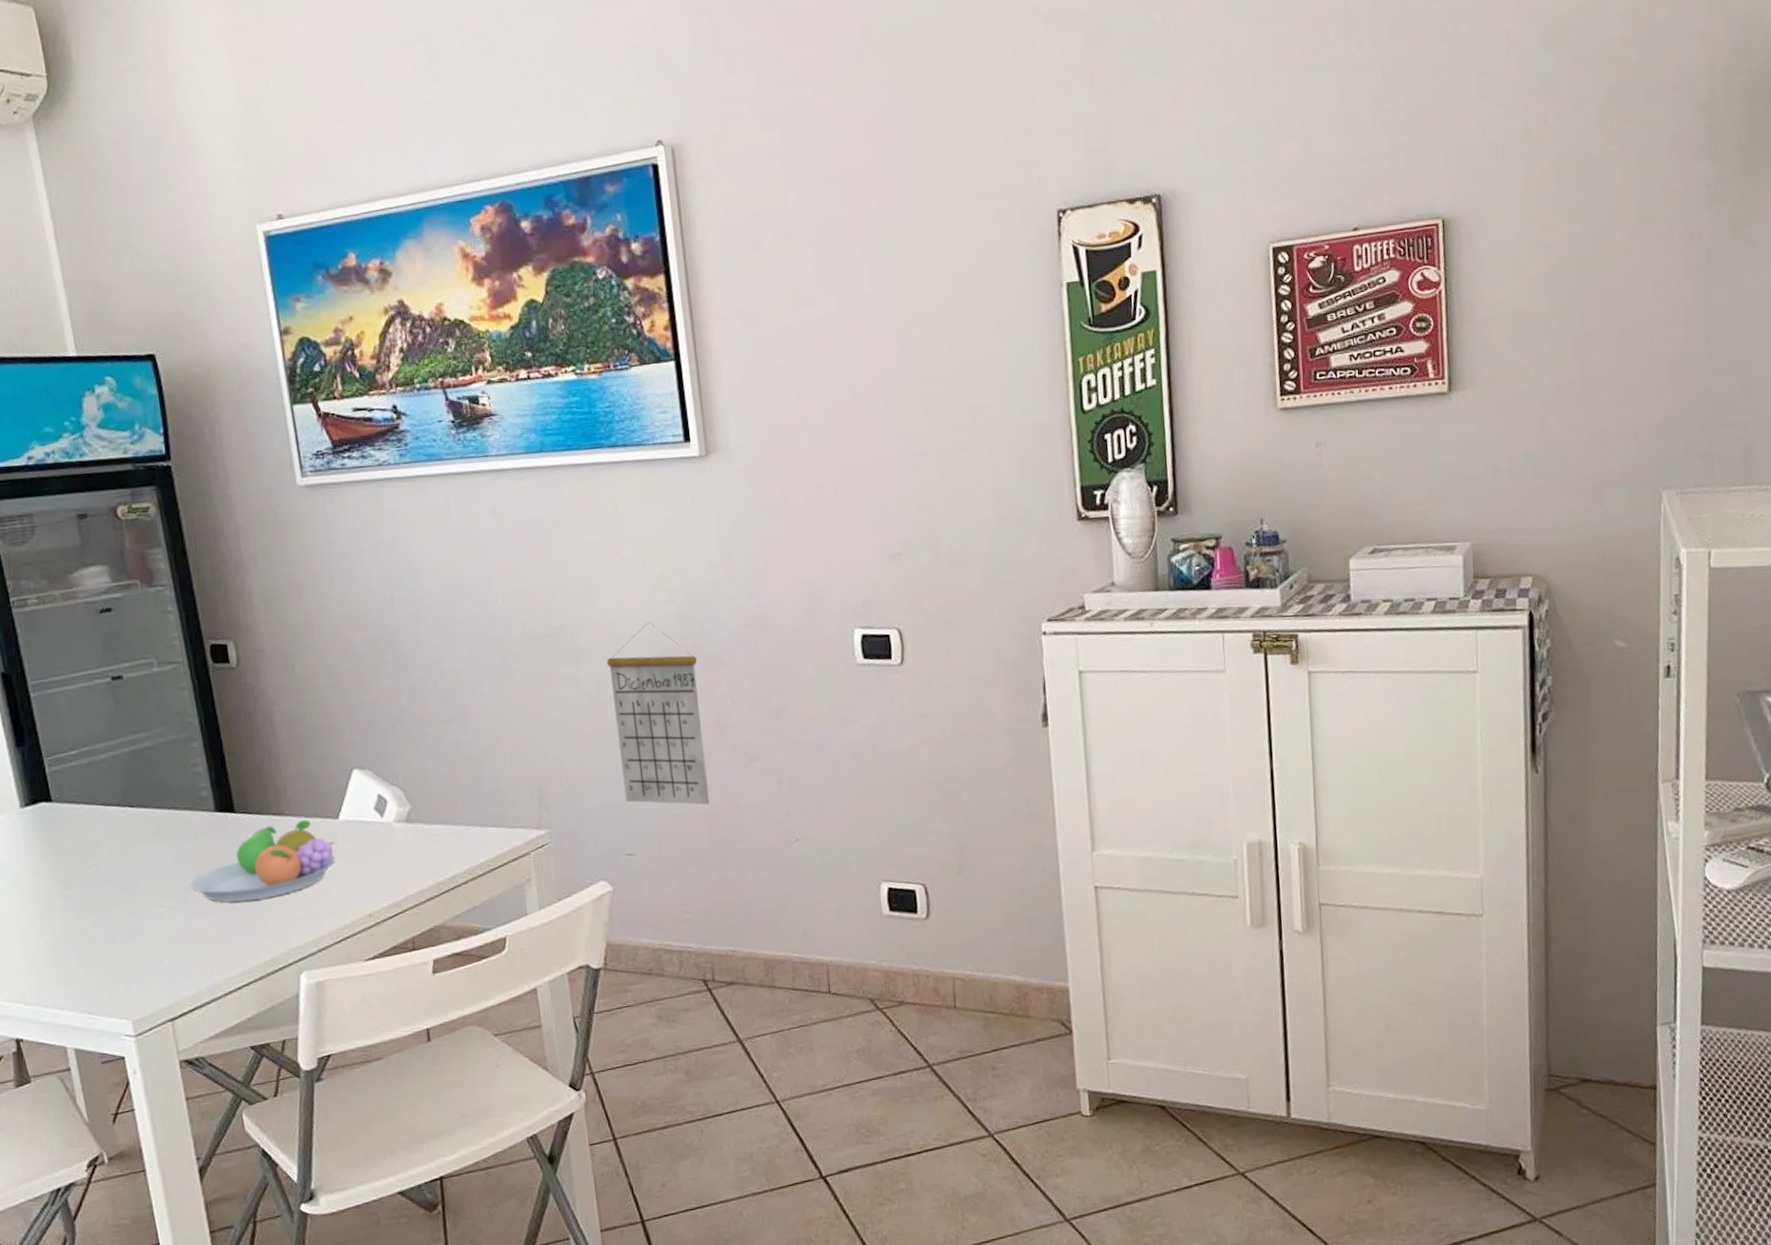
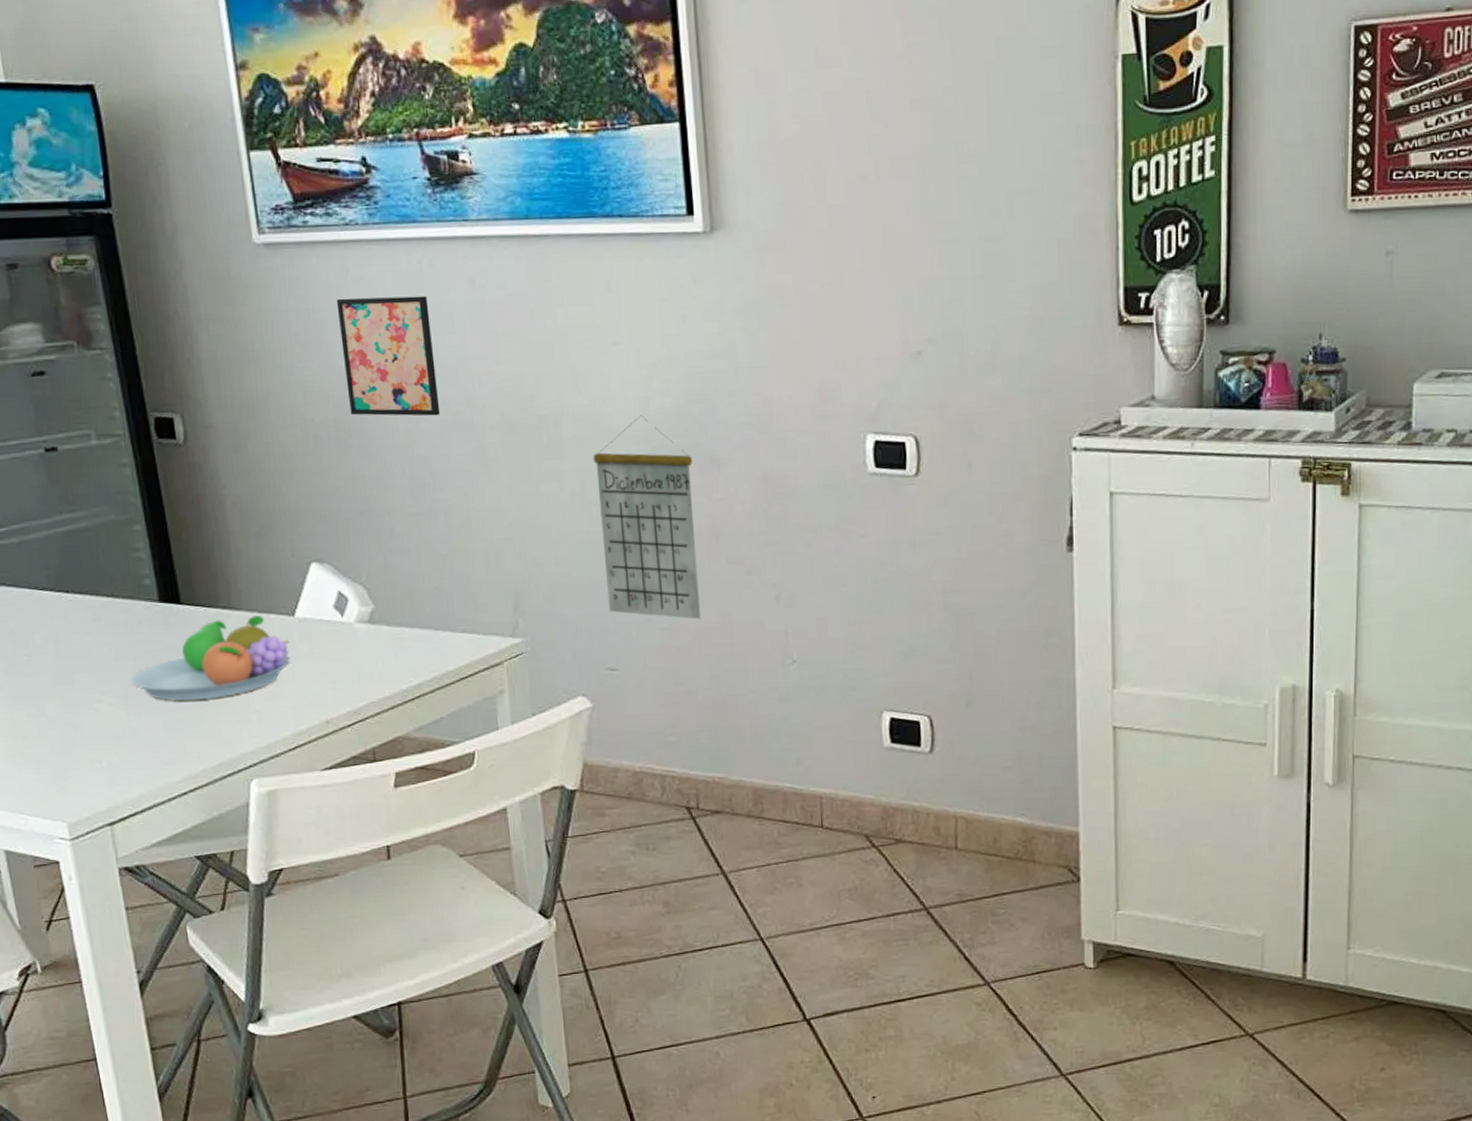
wall art: none [372,524,468,634] -> present [336,295,441,416]

